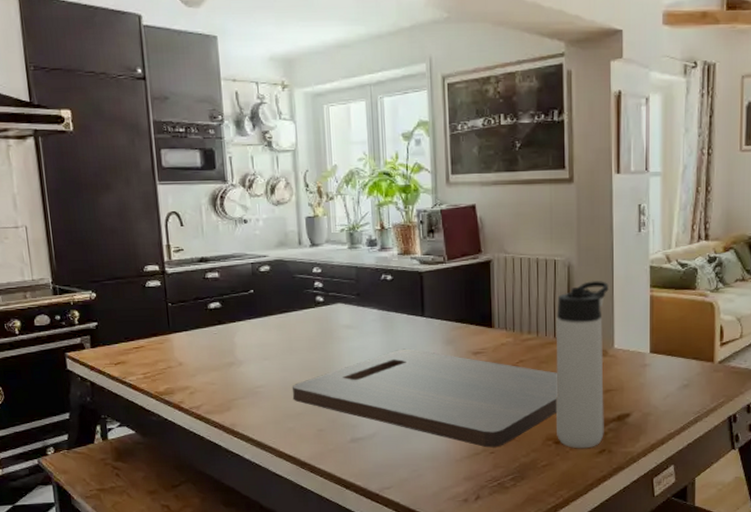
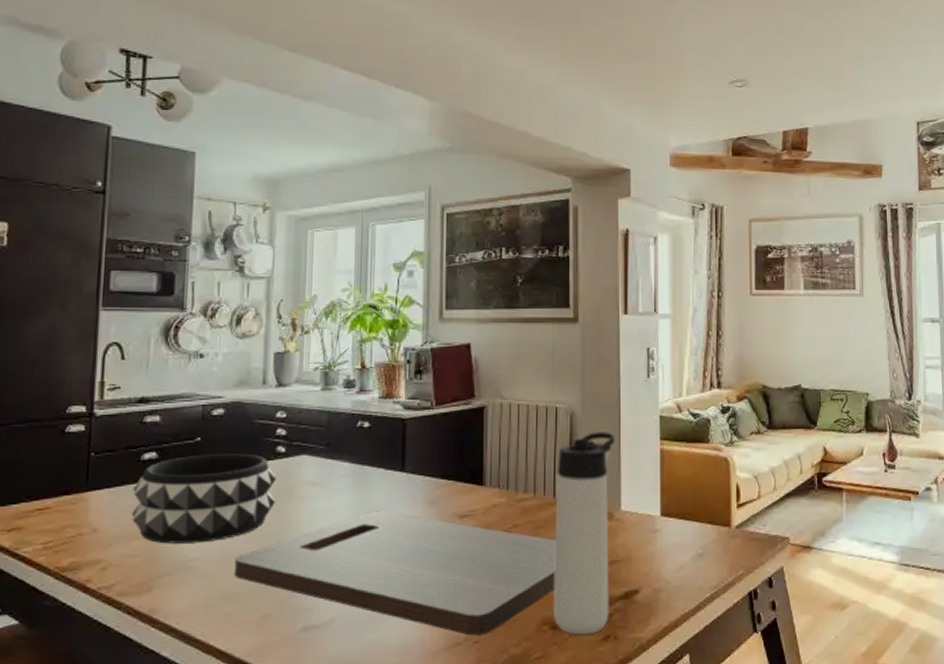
decorative bowl: none [205,303,320,375] -> present [131,453,276,544]

